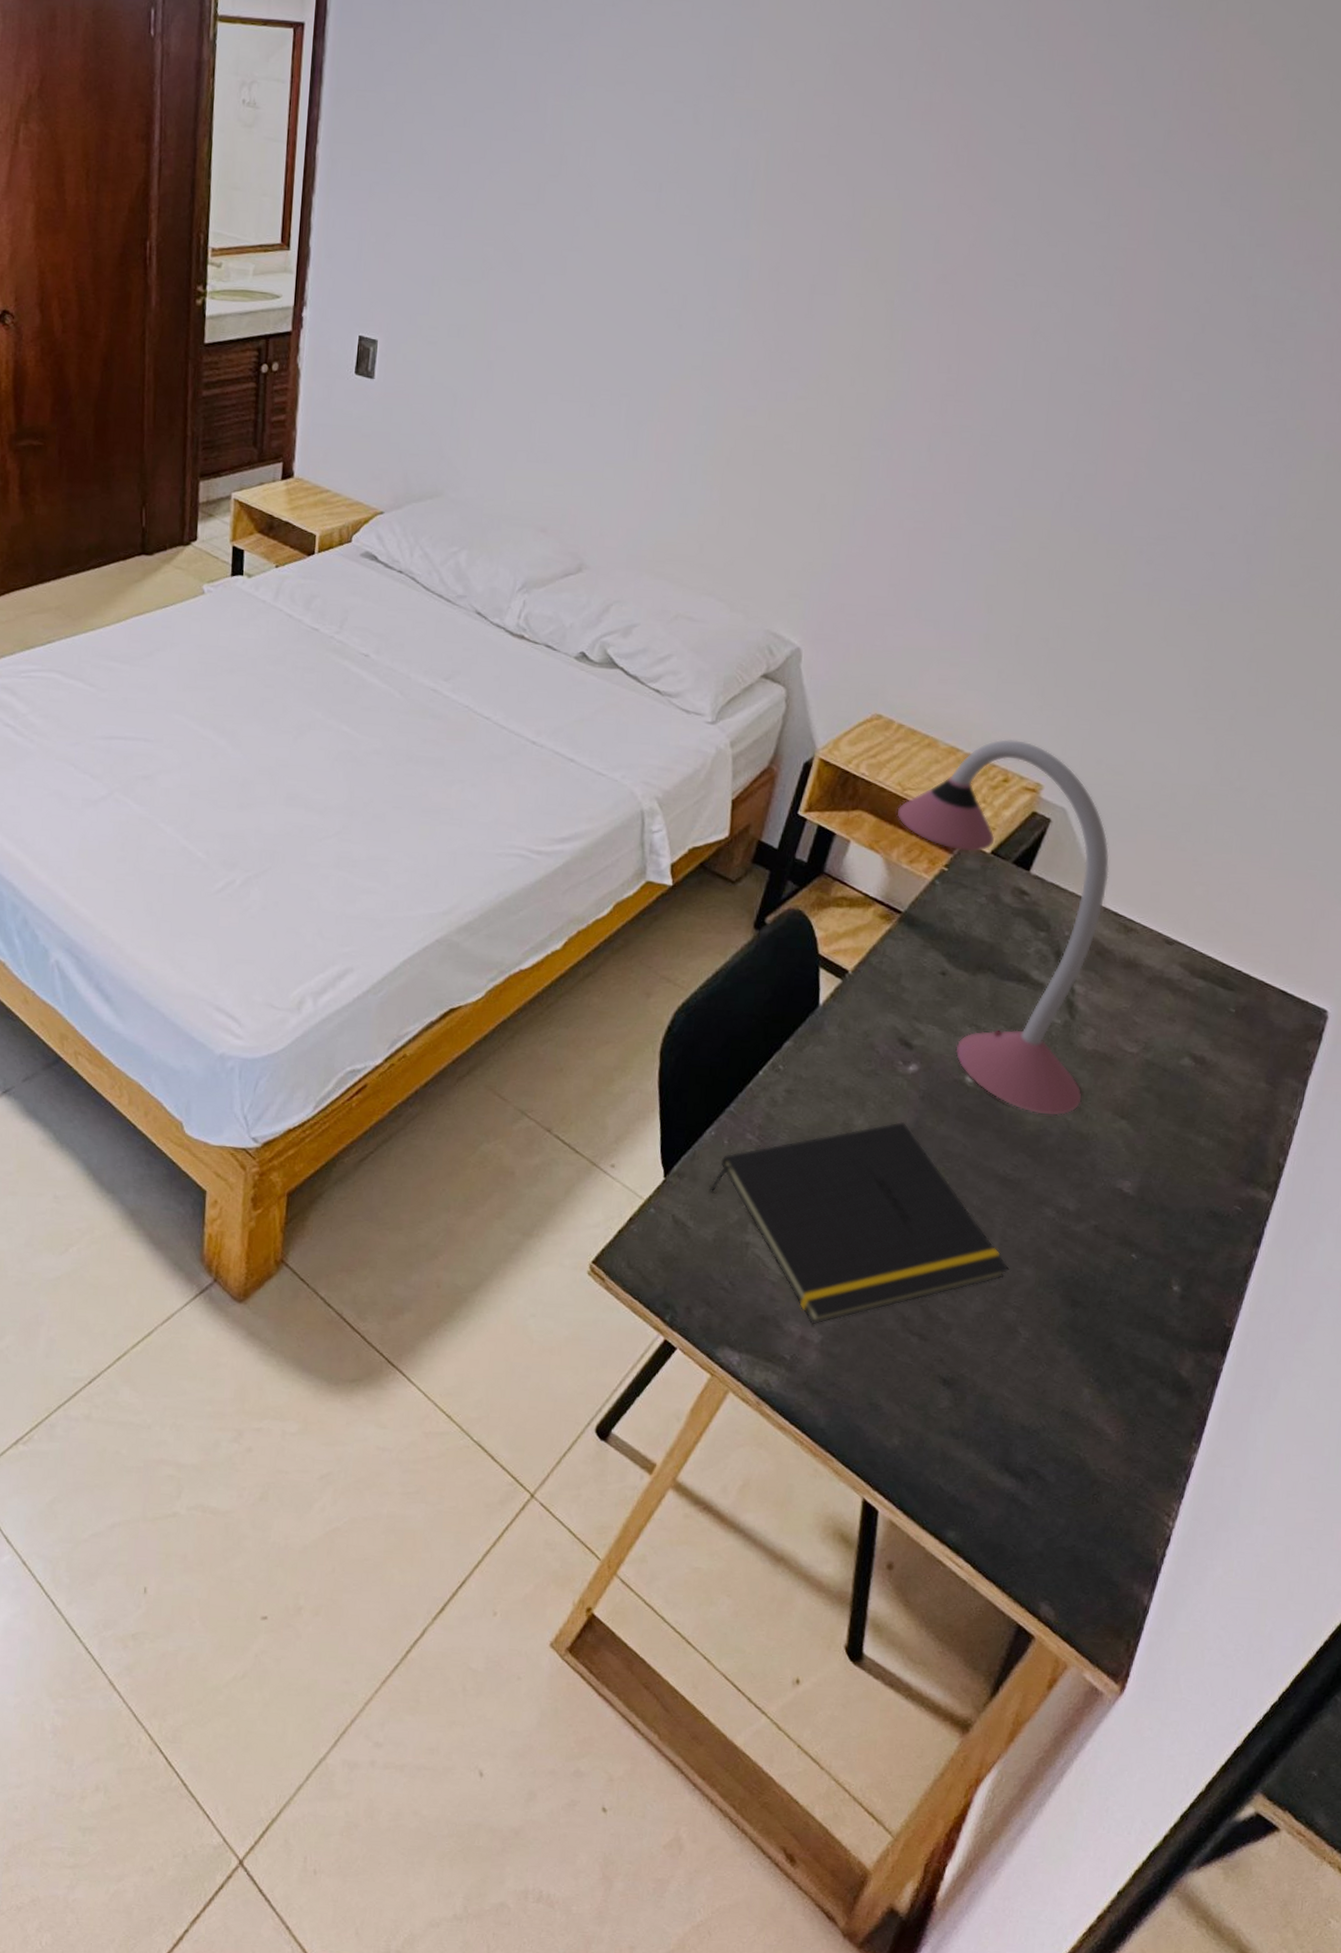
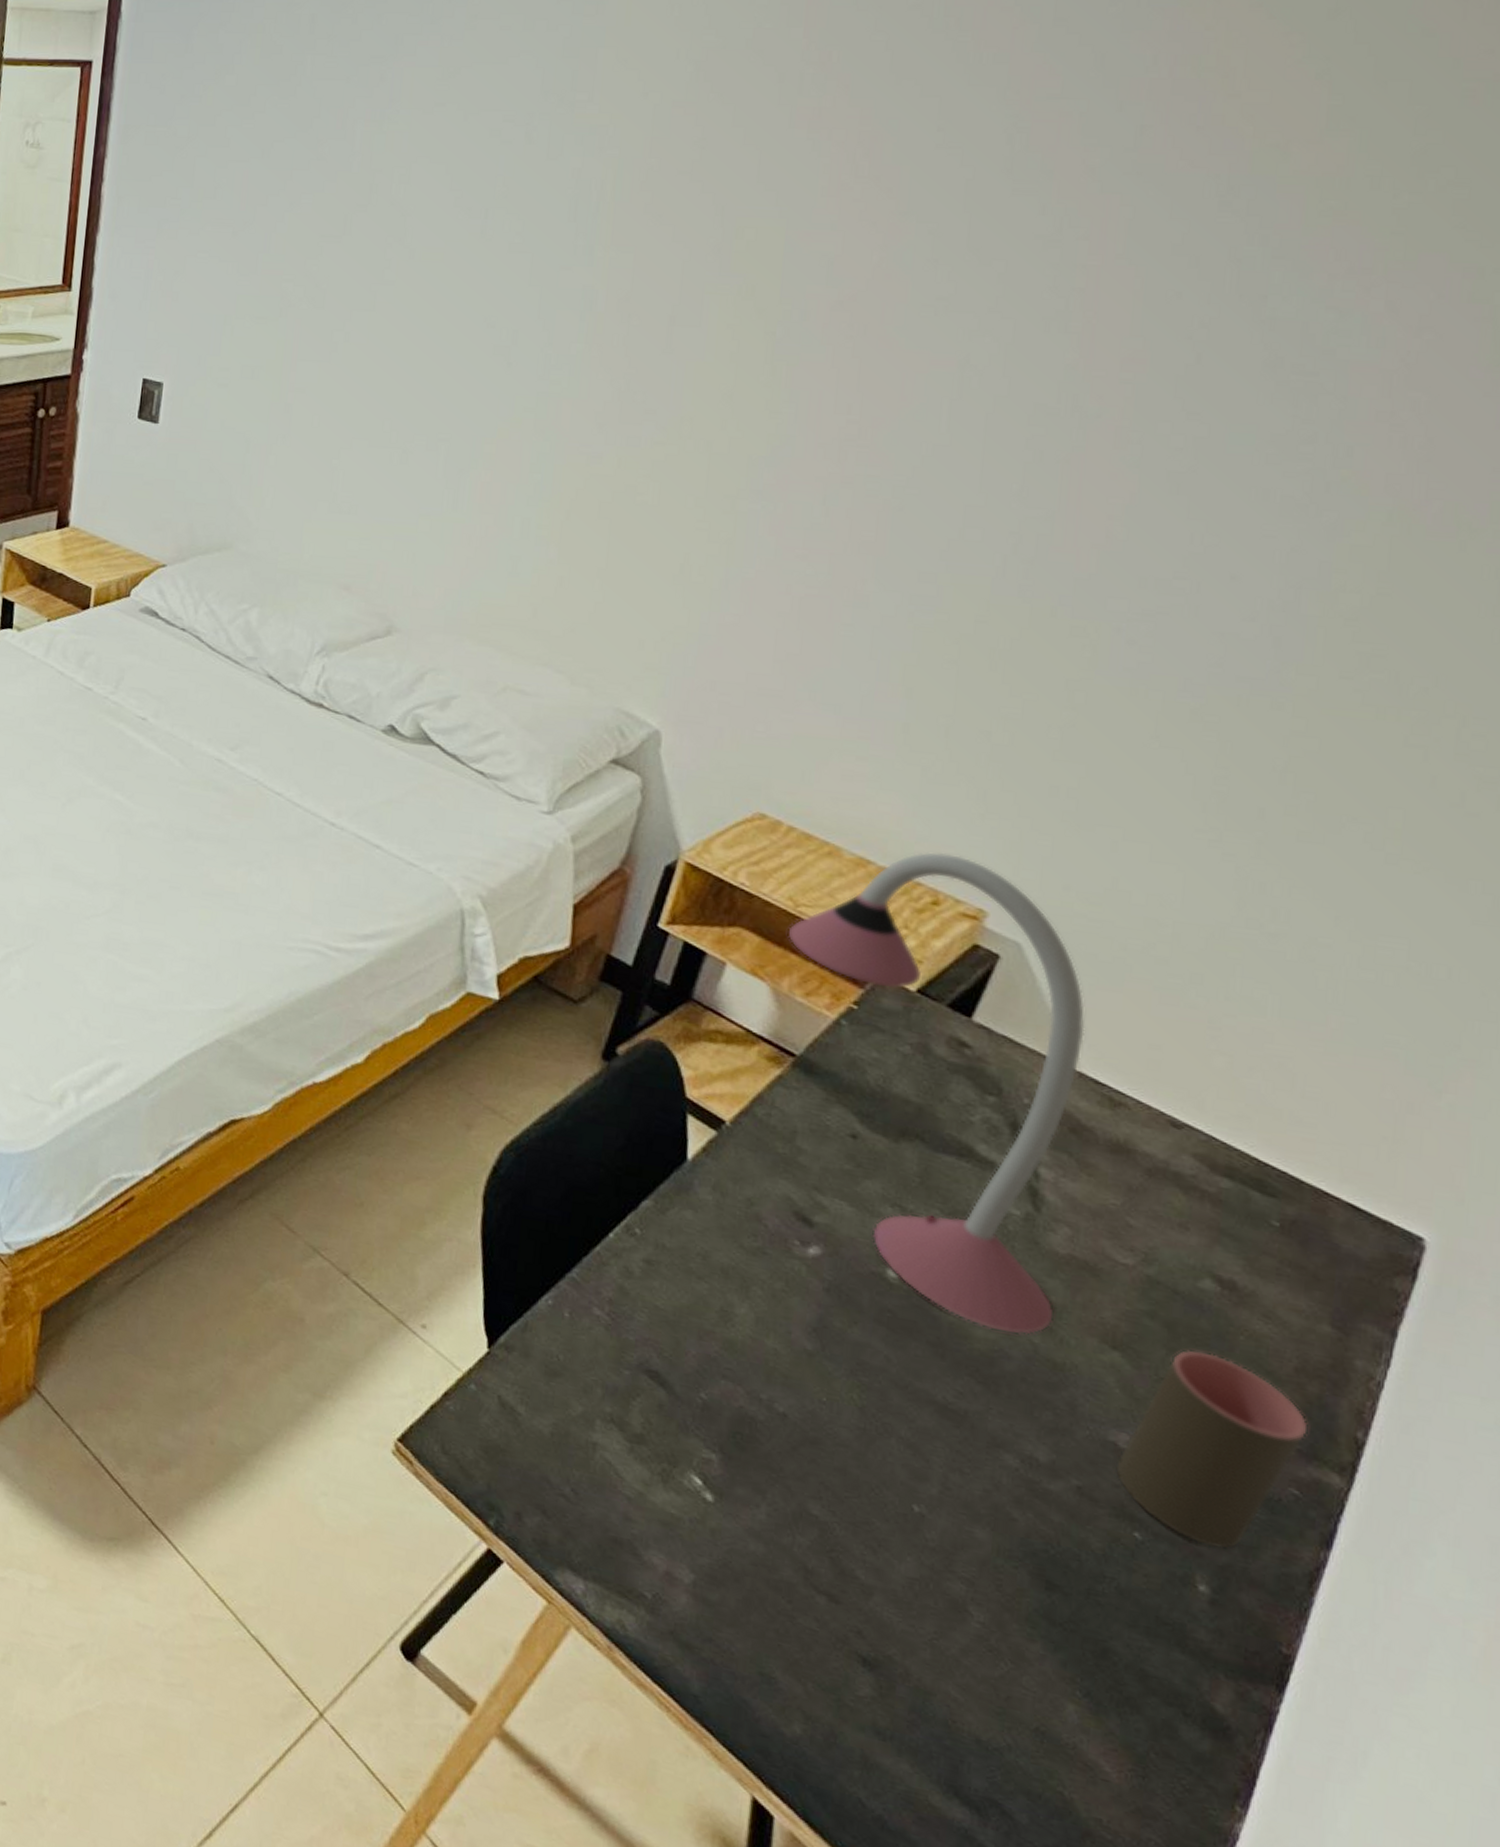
notepad: present [710,1121,1010,1325] -> none [546,1316,955,1560]
cup: none [1121,1112,1249,1258] -> present [1115,1349,1308,1550]

